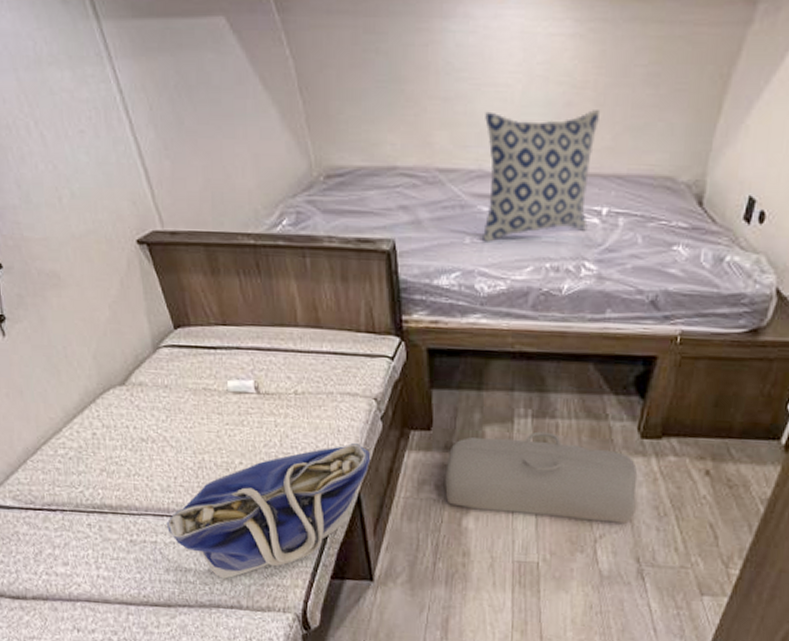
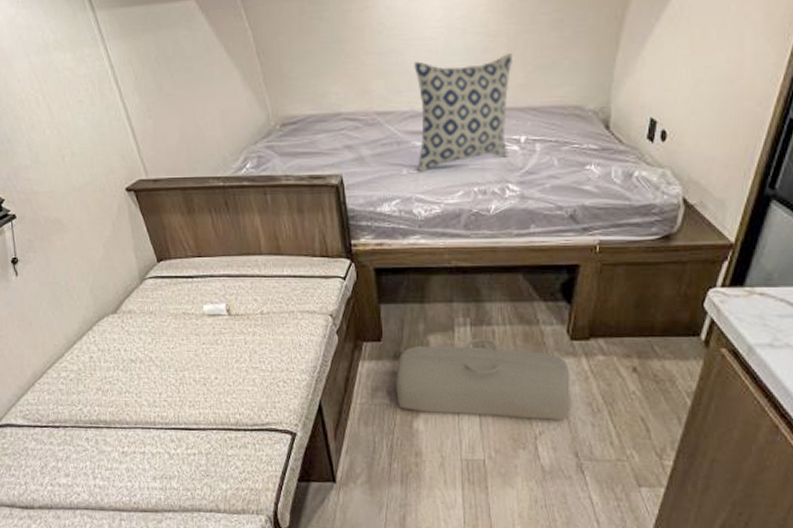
tote bag: present [166,442,371,579] -> none [153,355,329,485]

